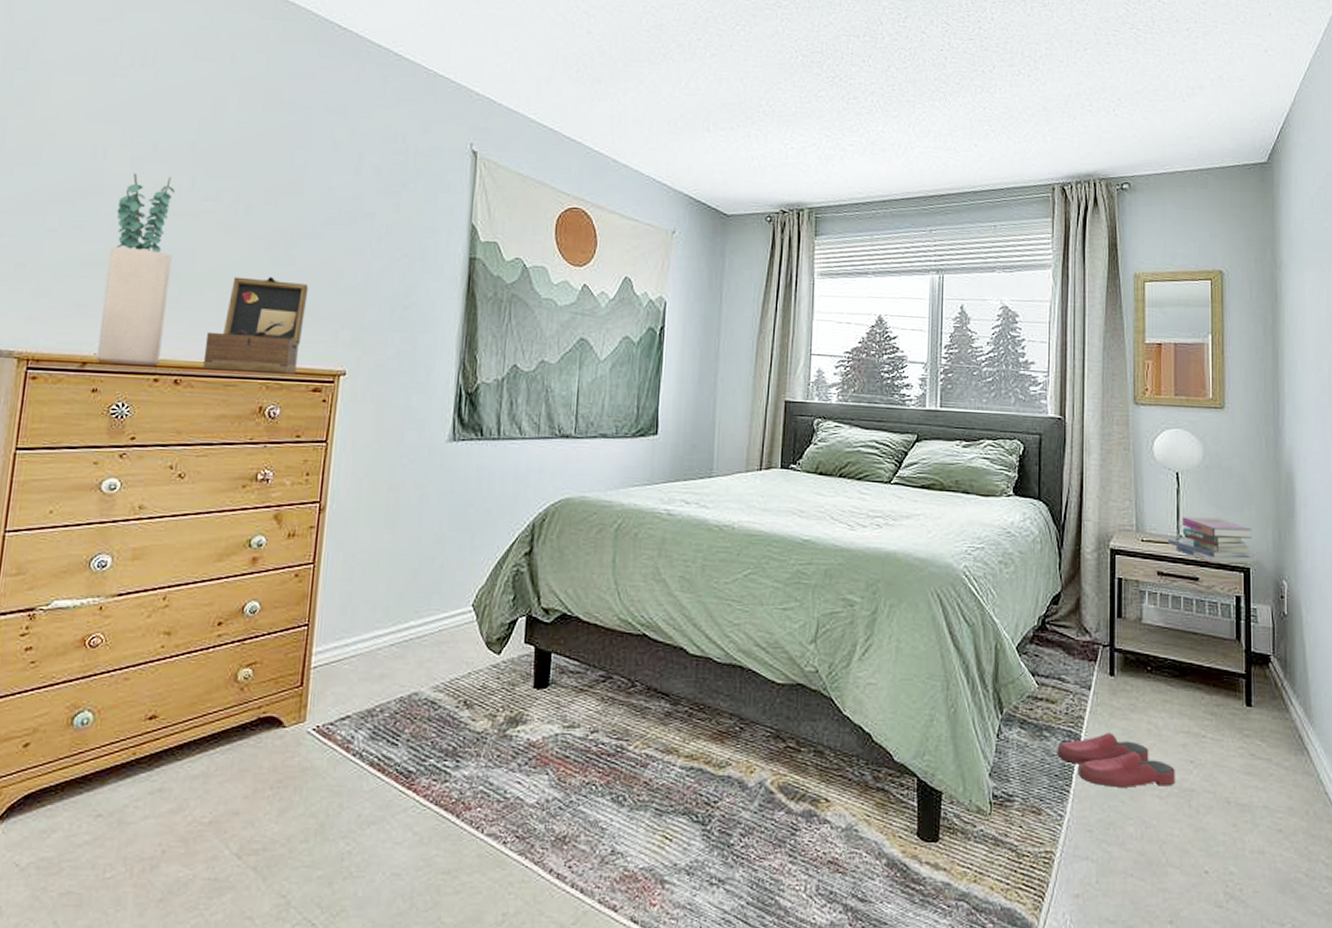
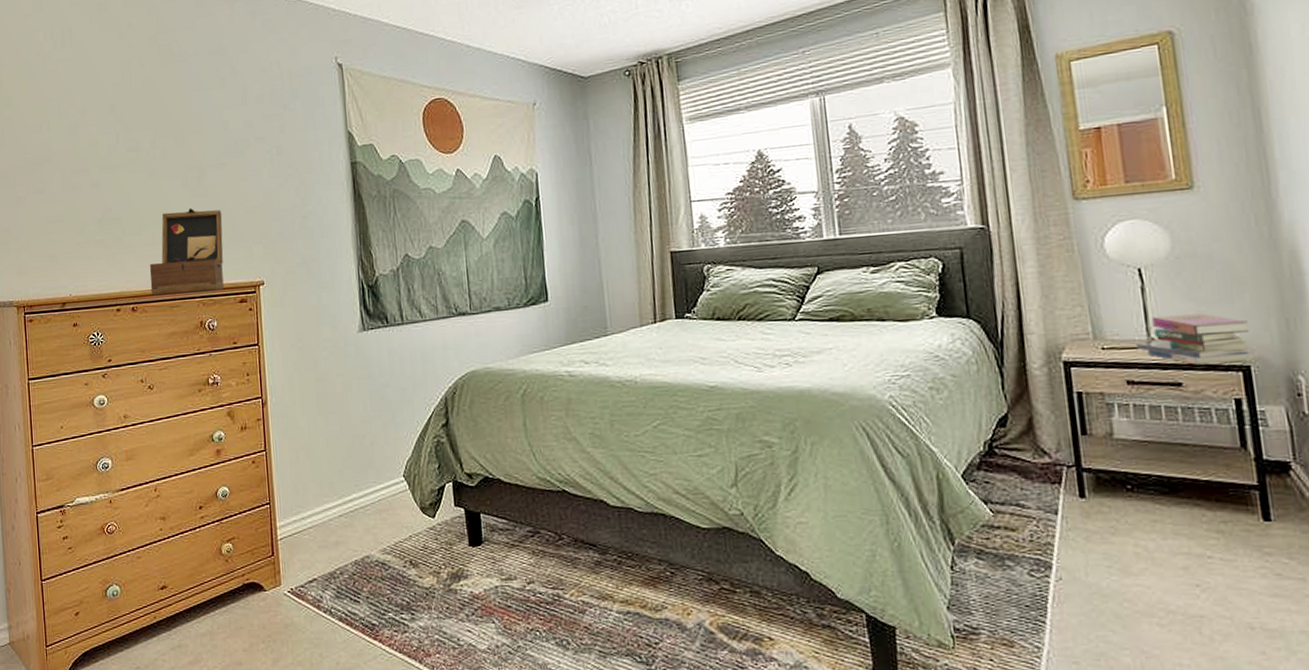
vase: present [96,173,175,367] -> none [65,137,118,302]
slippers: present [1057,732,1175,787] -> none [1024,558,1178,616]

